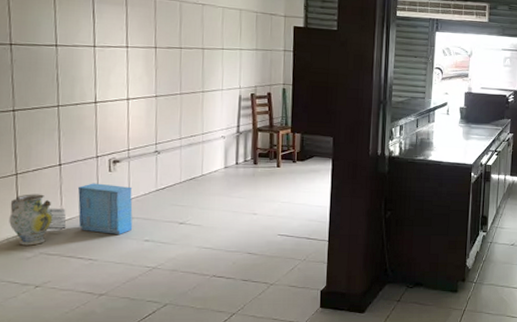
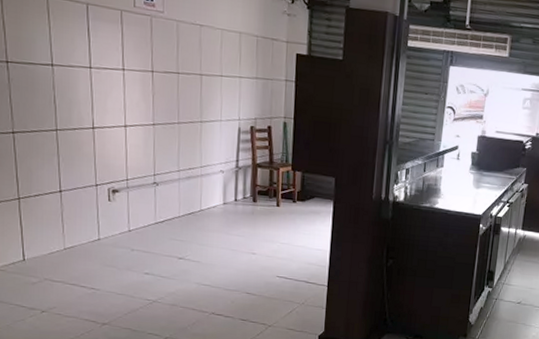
ceramic jug: present [9,194,53,246] -> none [14,219,56,271]
storage bin: present [46,183,133,234] -> none [50,212,133,266]

